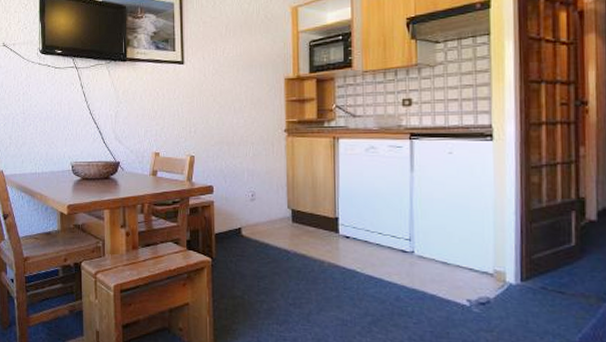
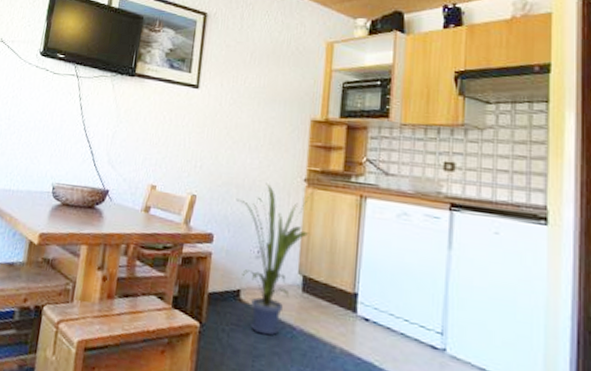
house plant: none [228,137,294,261] -> present [236,182,314,336]

